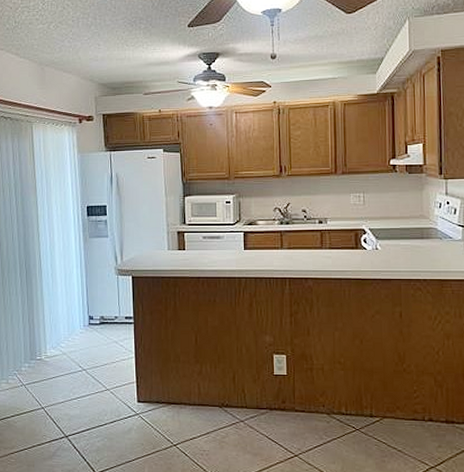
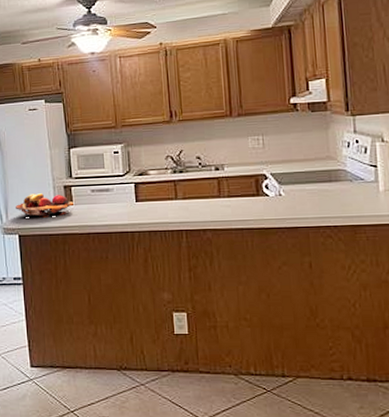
fruit basket: none [131,238,185,261] -> present [16,193,73,218]

